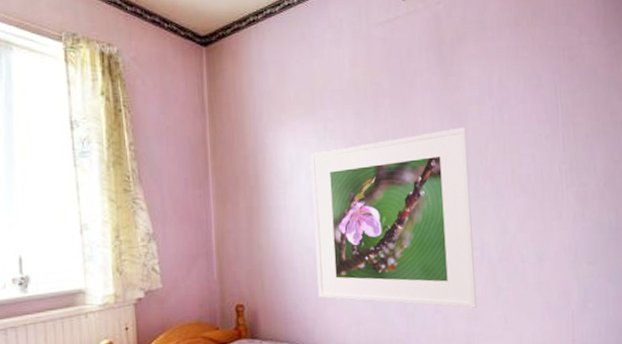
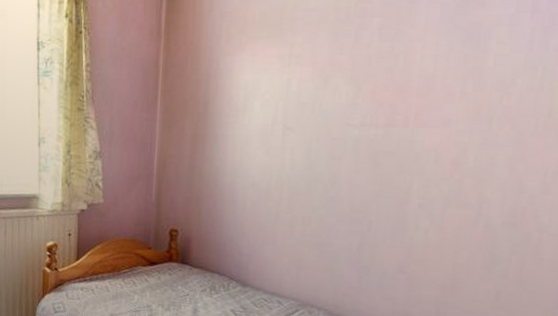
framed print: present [310,127,477,308] -> none [258,55,486,276]

